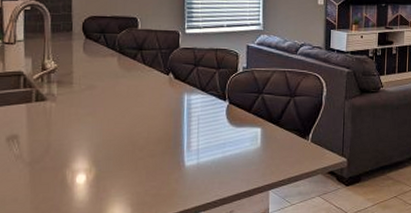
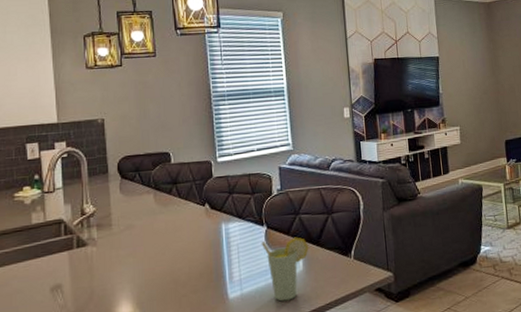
cup: none [221,115,269,174] -> present [261,237,309,302]

